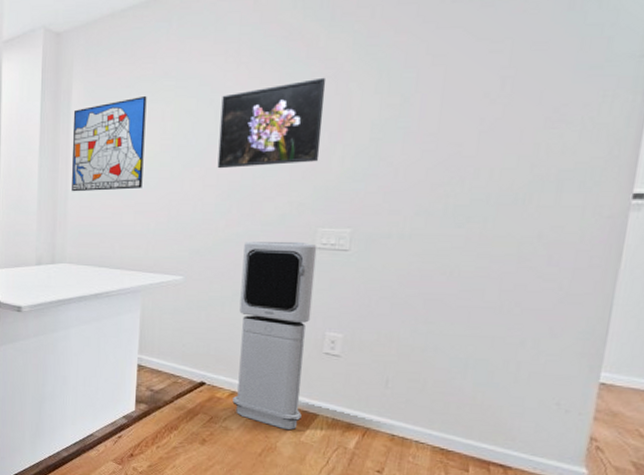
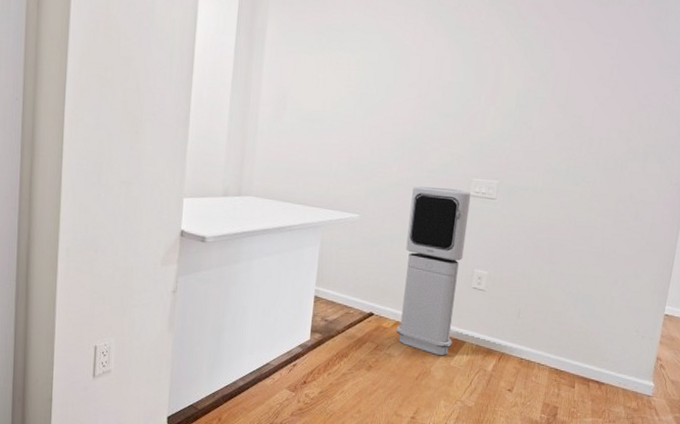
wall art: present [72,95,147,192] -> none [261,43,336,130]
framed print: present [217,77,327,169] -> none [394,47,485,120]

